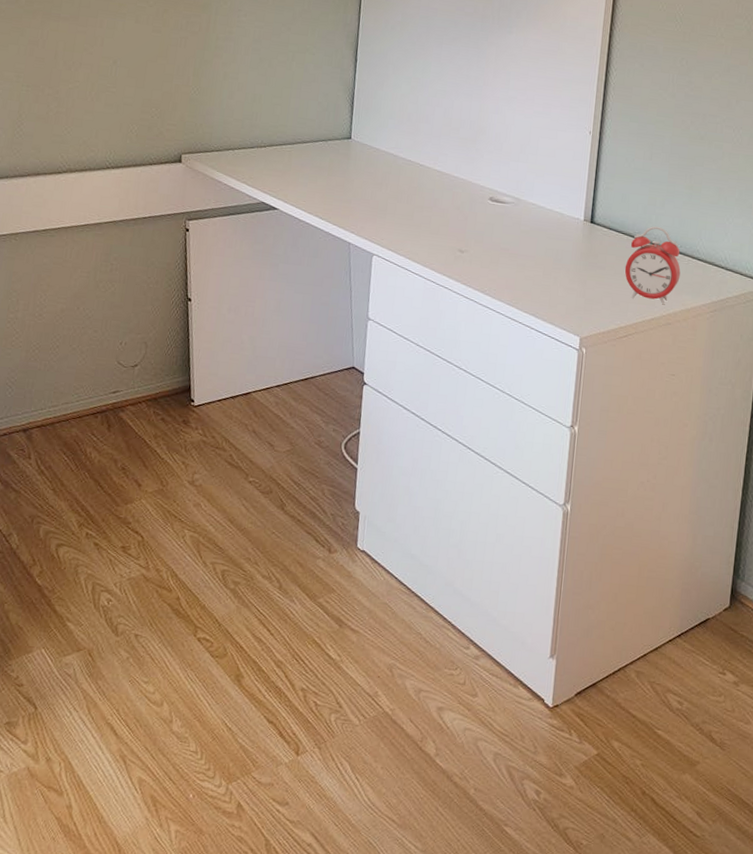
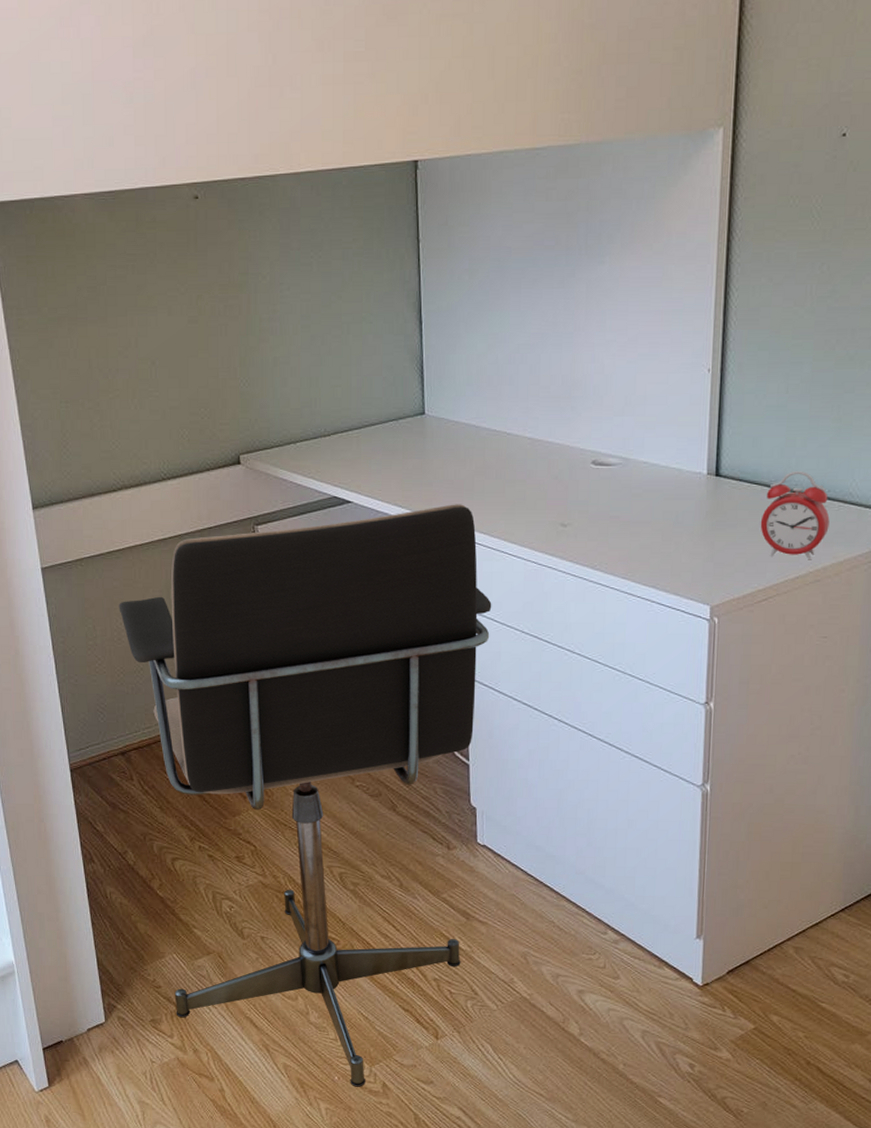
office chair: none [34,221,393,807] -> present [119,504,492,1087]

